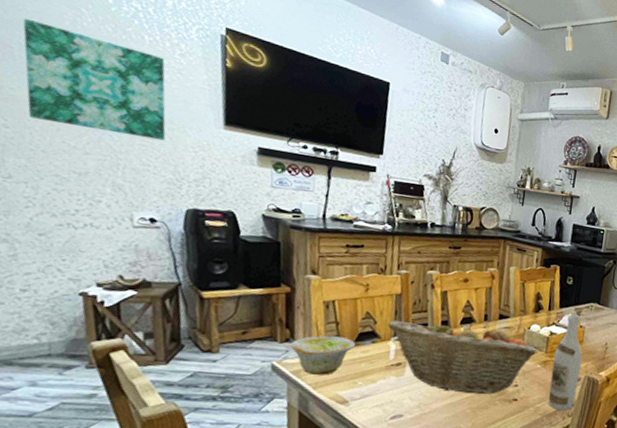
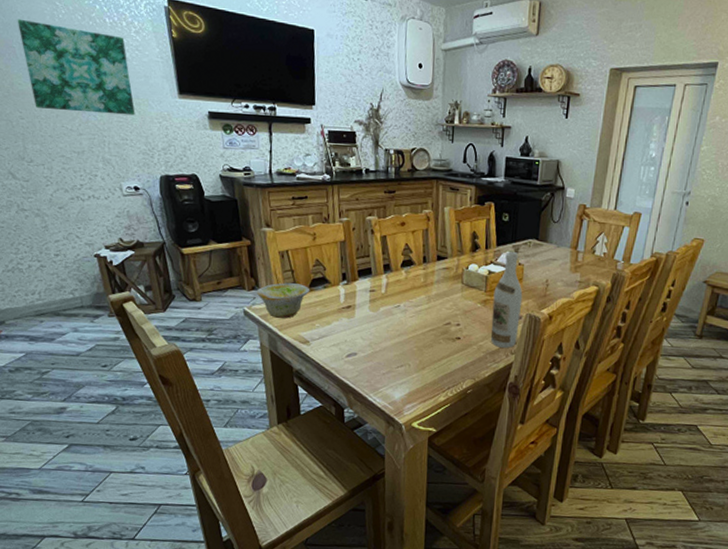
fruit basket: present [386,319,538,394] -> none [334,264,477,333]

